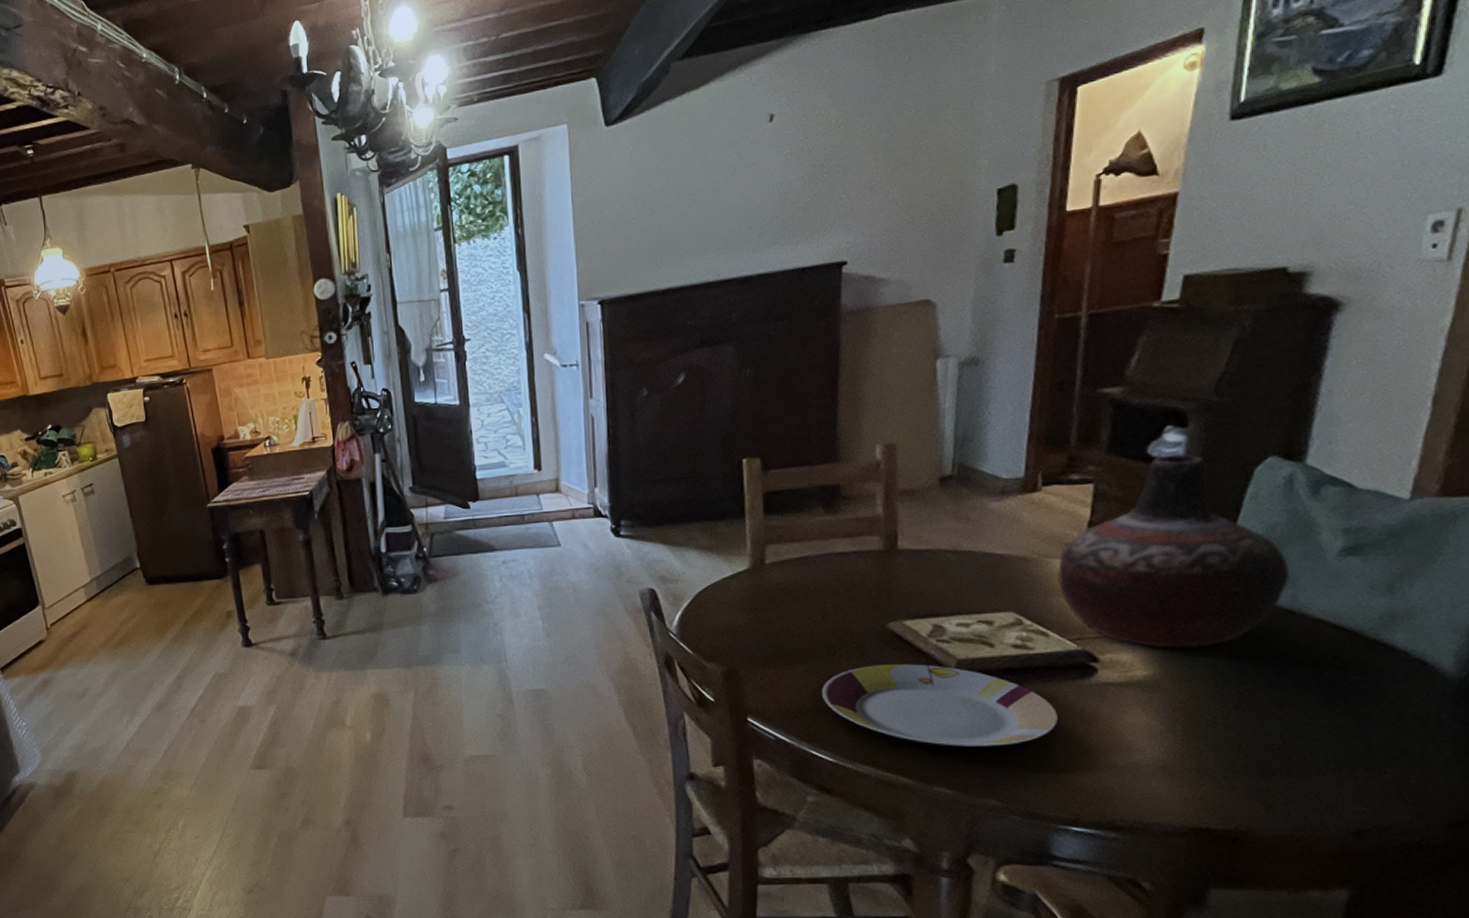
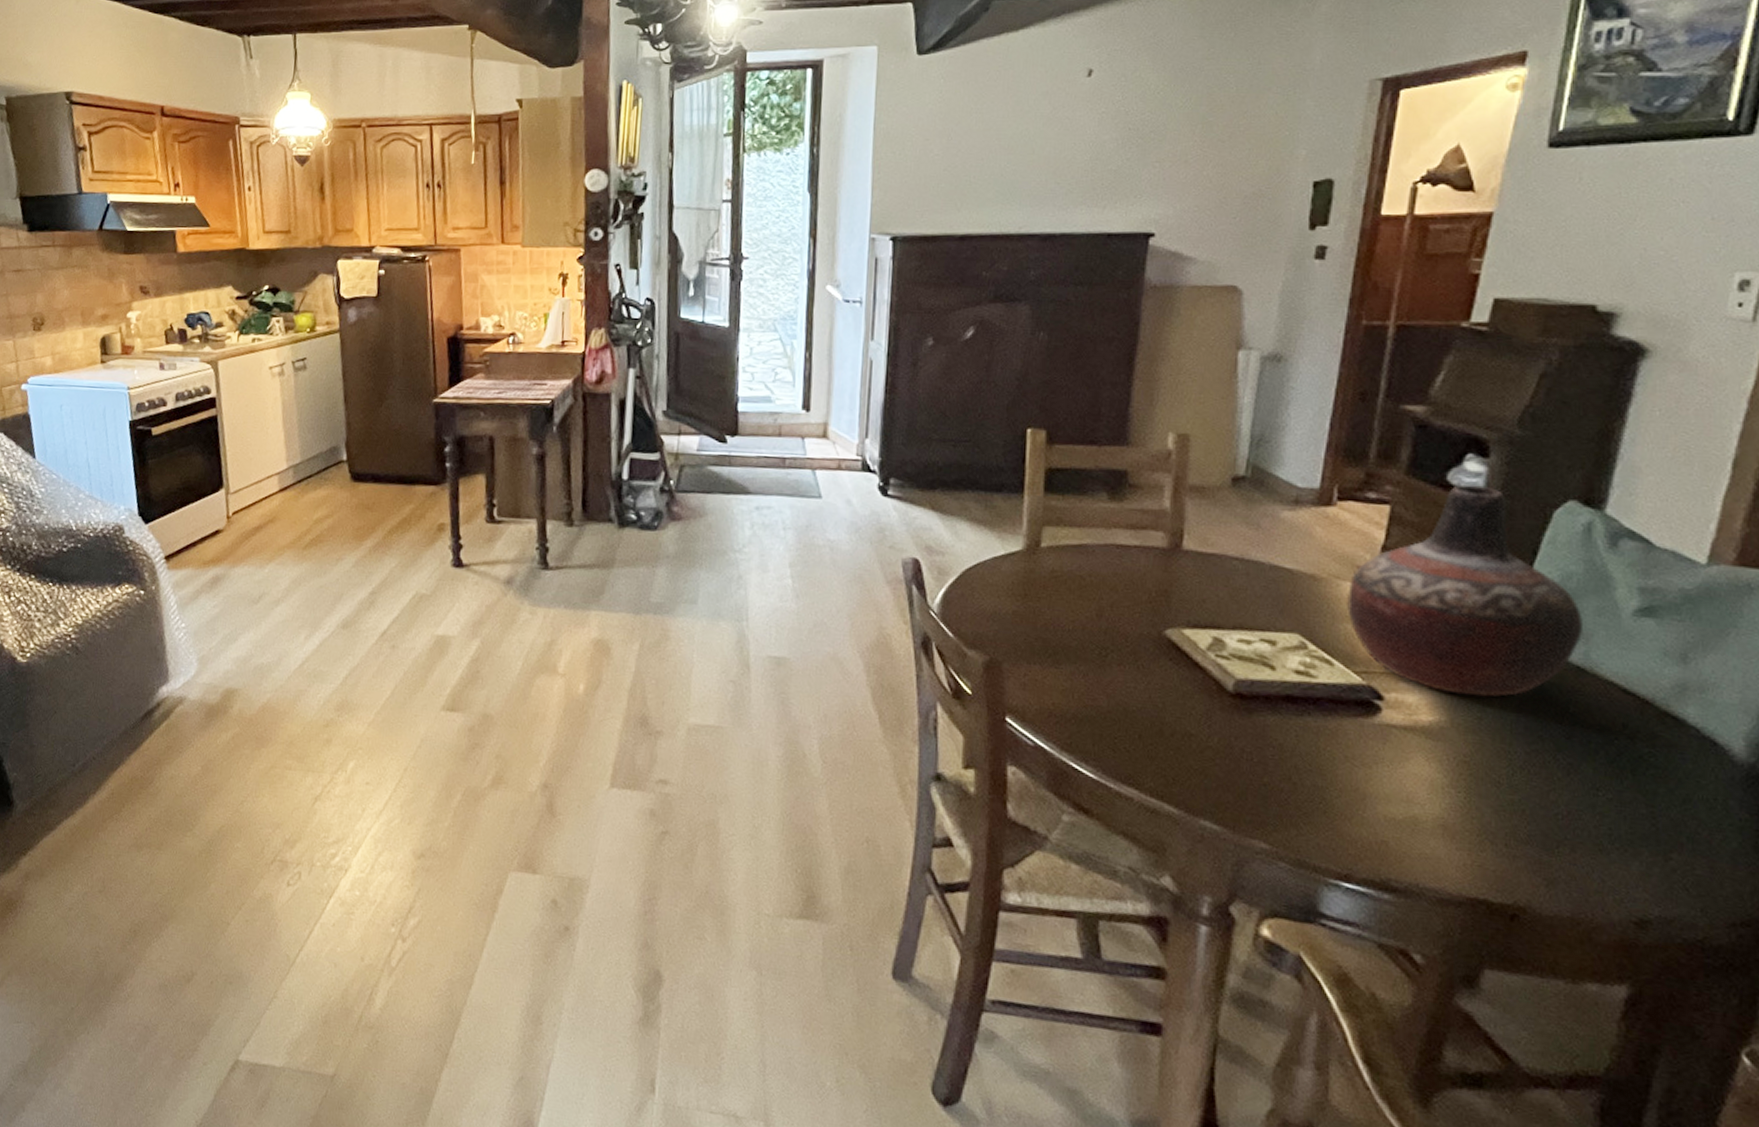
plate: present [822,664,1058,748] -> none [1089,674,1337,782]

